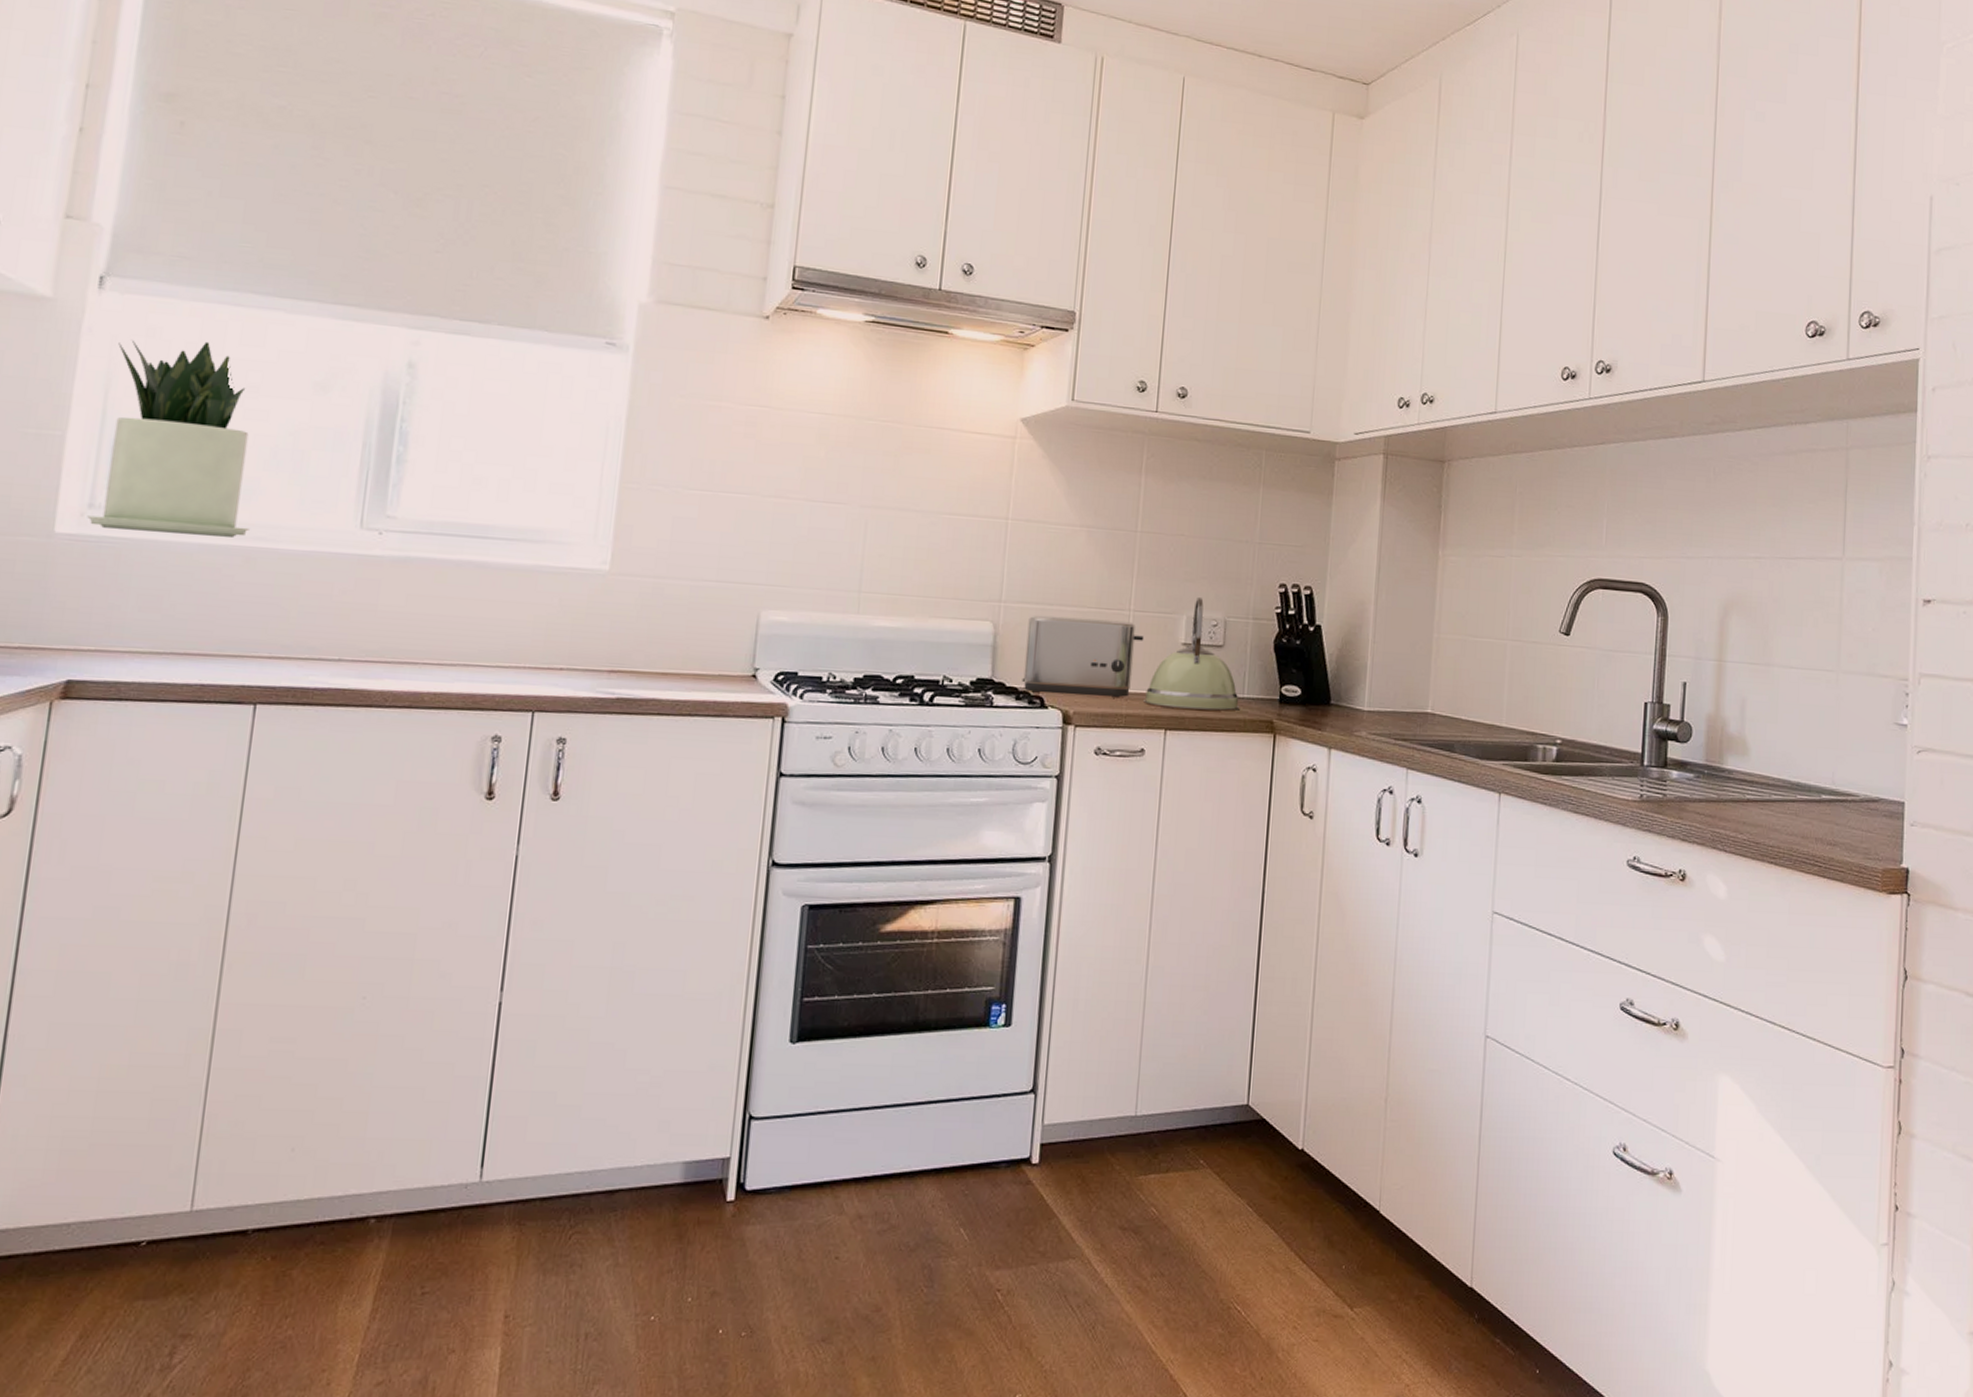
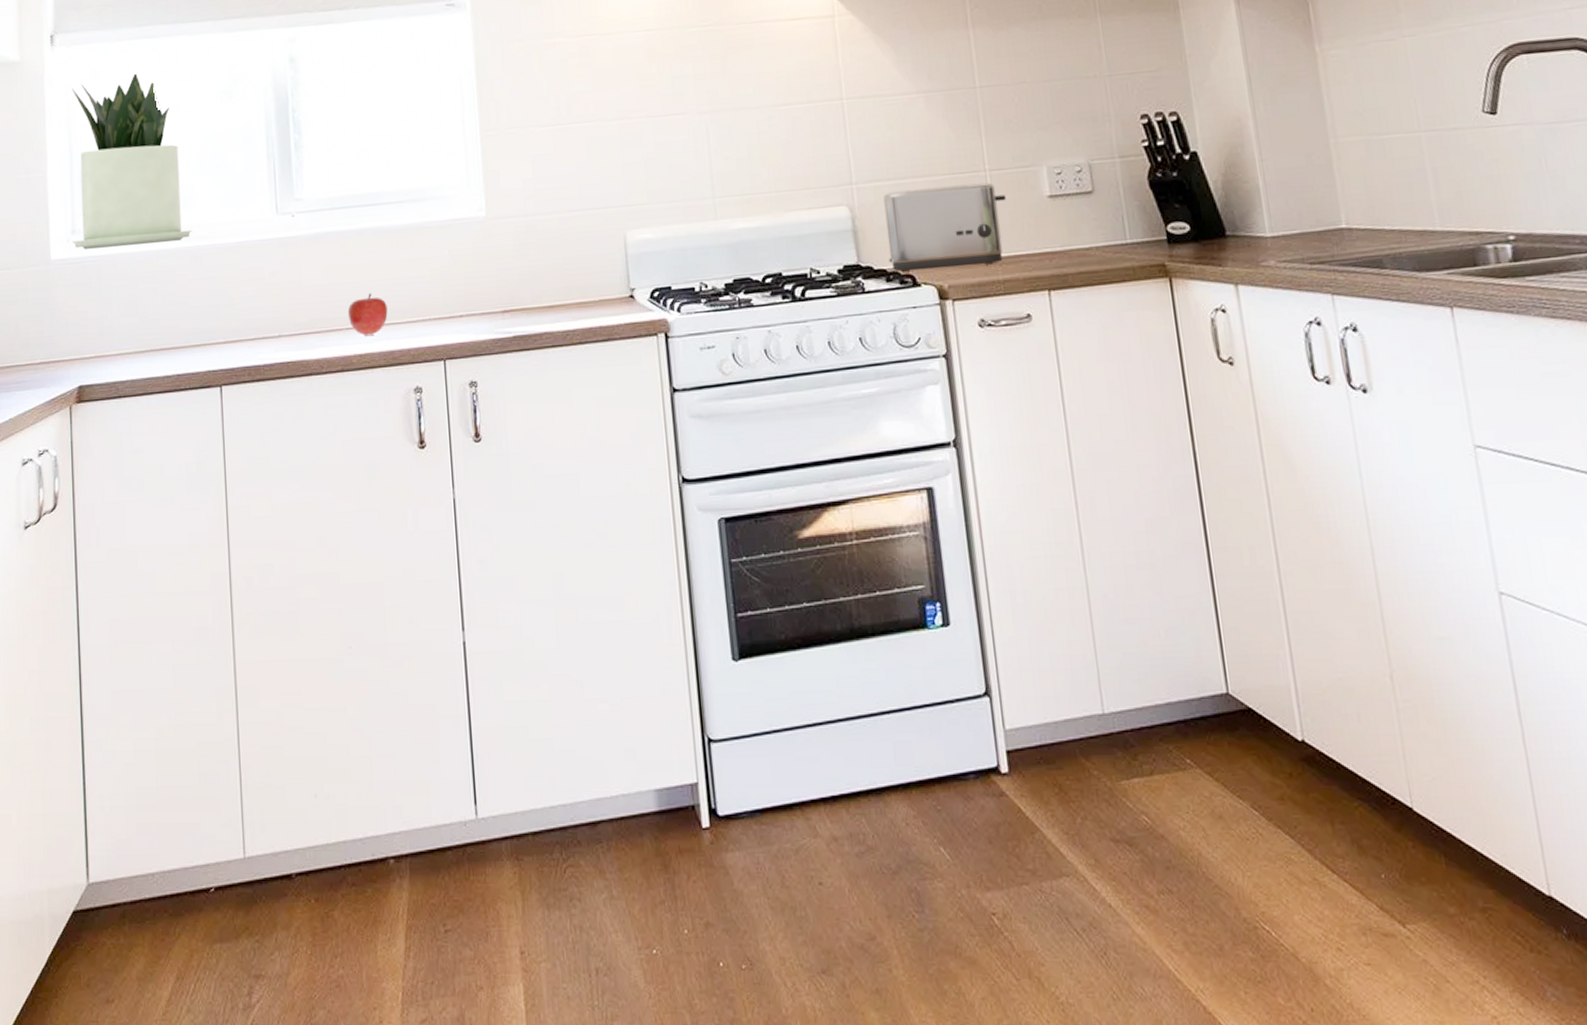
fruit: none [427,629,477,674] -> present [347,293,388,336]
kettle: present [1143,596,1240,711] -> none [1019,143,1125,267]

